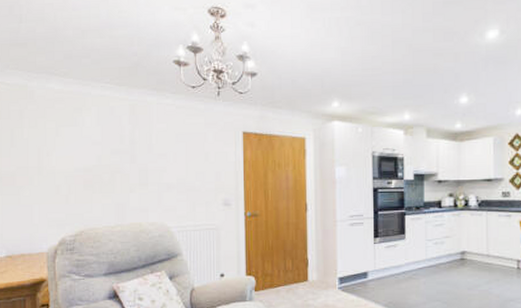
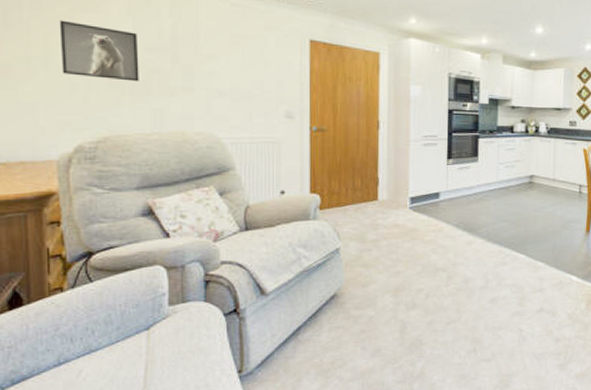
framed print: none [49,135,106,182] -> present [59,20,139,82]

